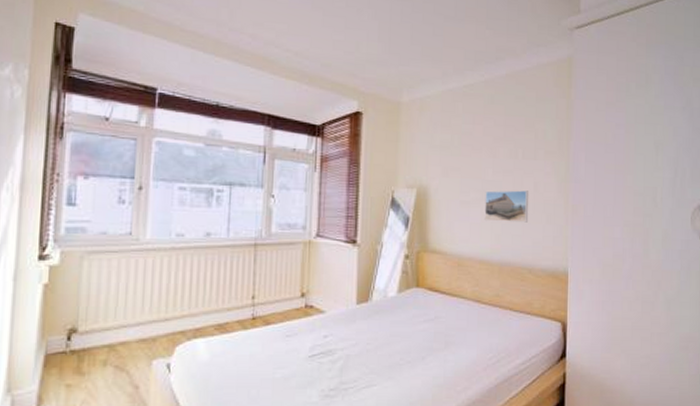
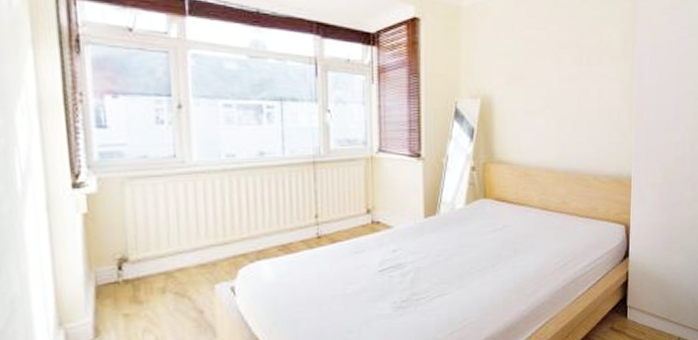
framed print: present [484,190,529,223] -> none [550,97,594,130]

